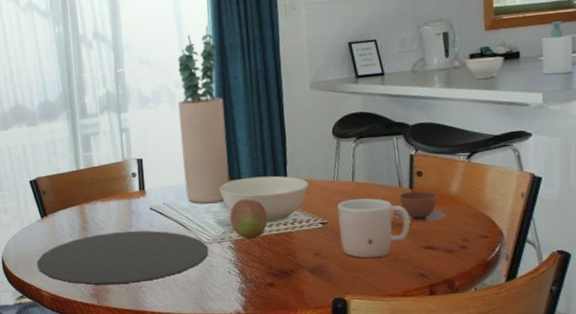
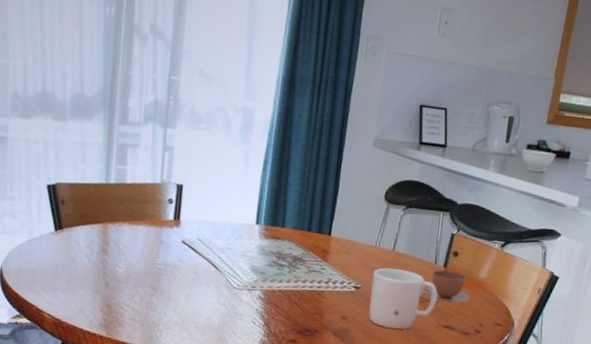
placemat: present [36,230,208,285] -> none [42,260,237,319]
vase: present [177,25,229,204] -> none [223,49,287,249]
bowl: present [219,175,310,222] -> none [259,226,352,278]
fruit: present [230,199,268,240] -> none [264,248,304,292]

